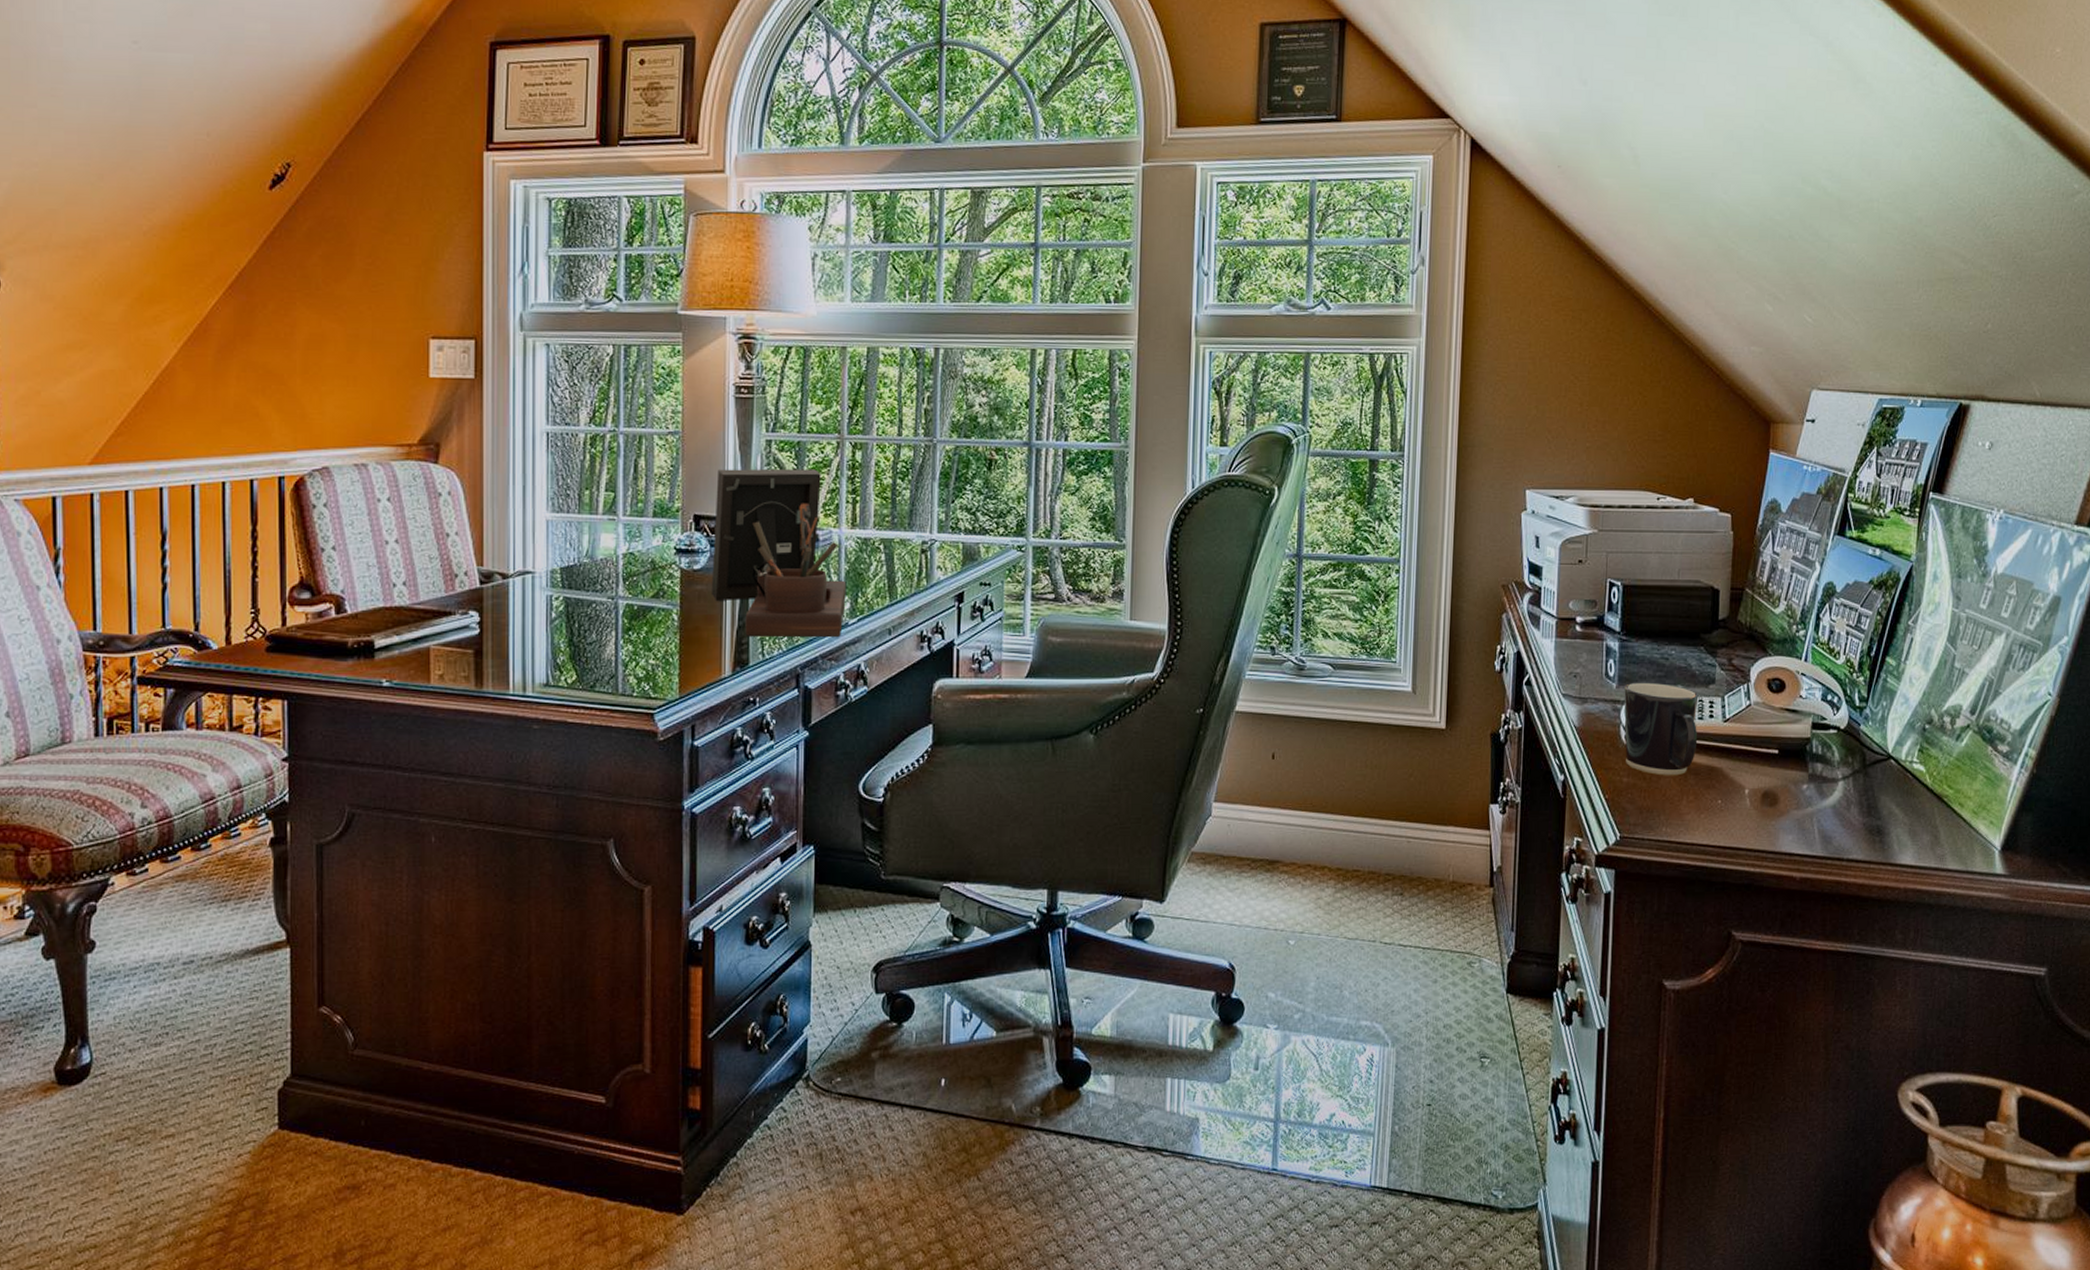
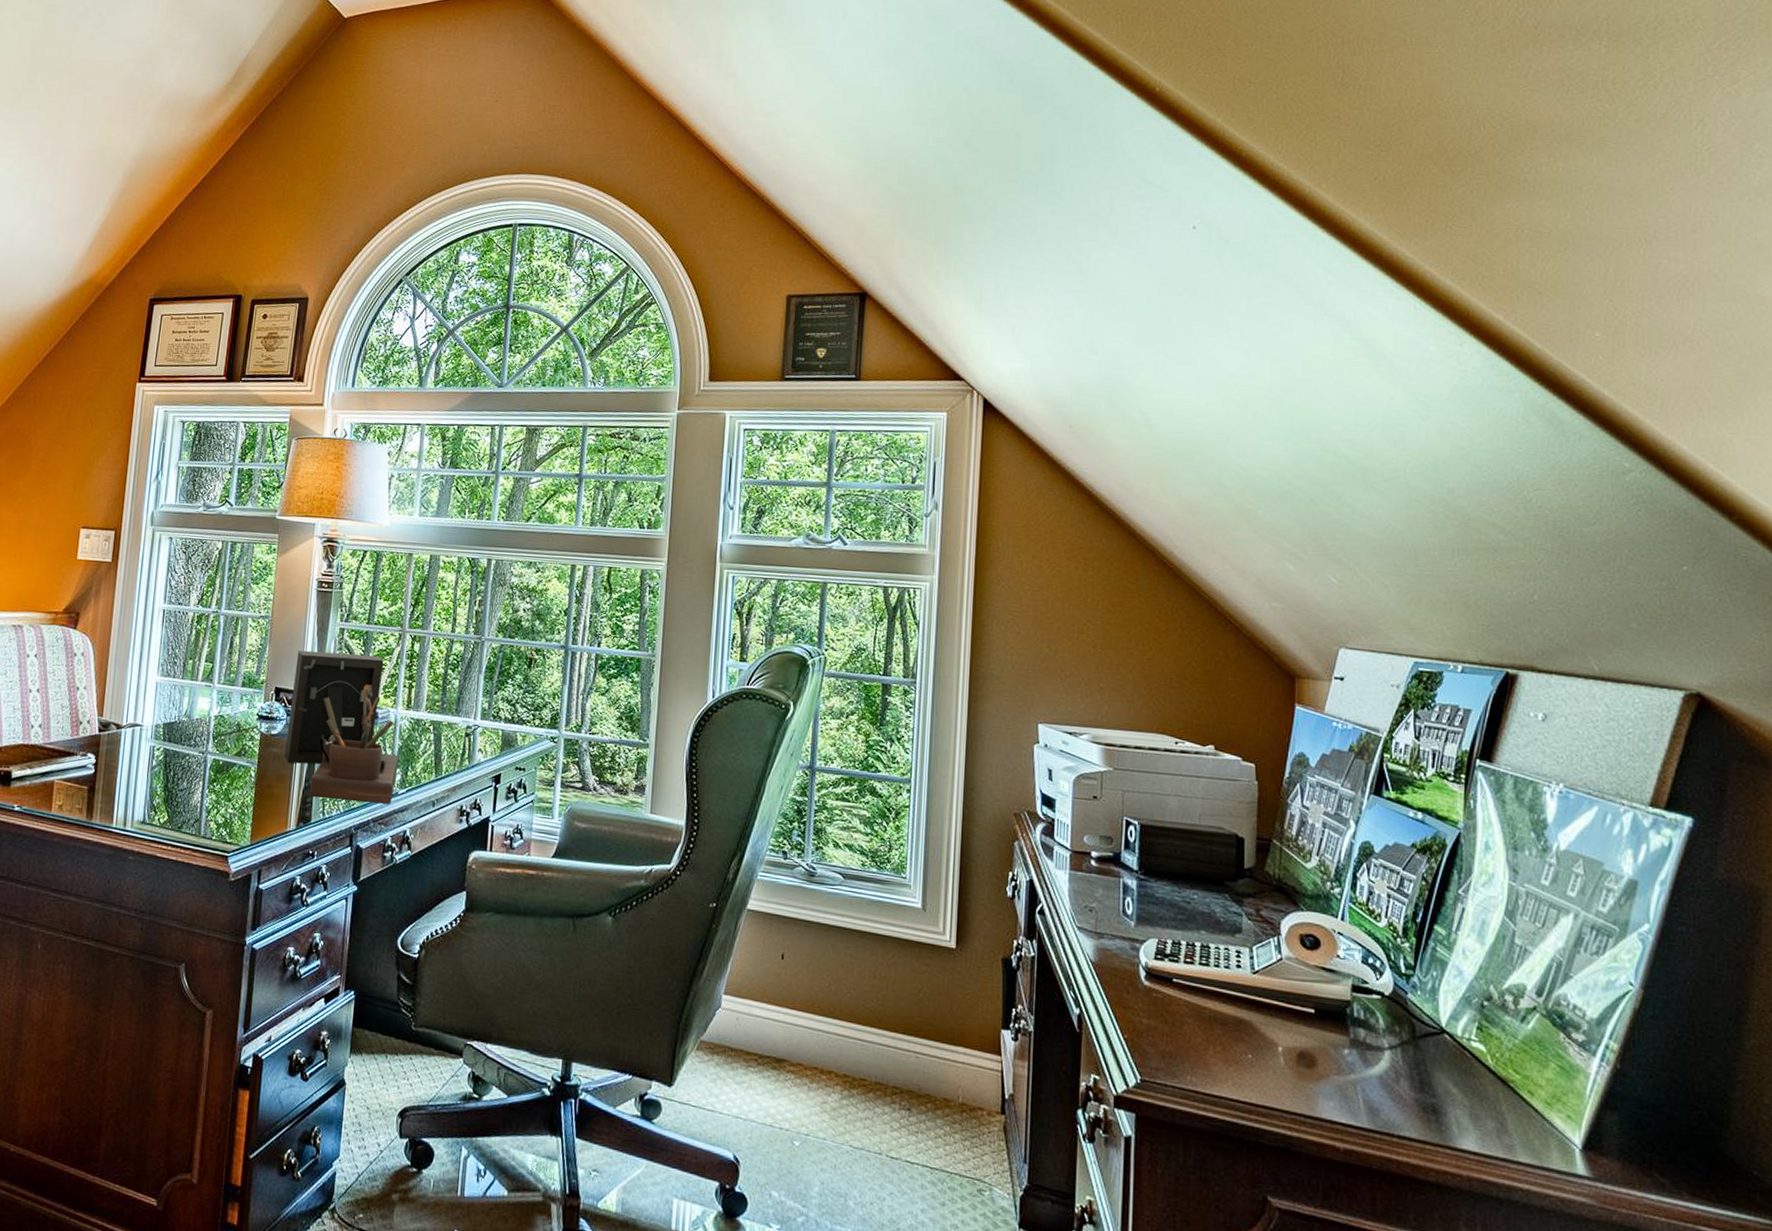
mug: present [1624,682,1699,776] -> none [1143,922,1224,1024]

